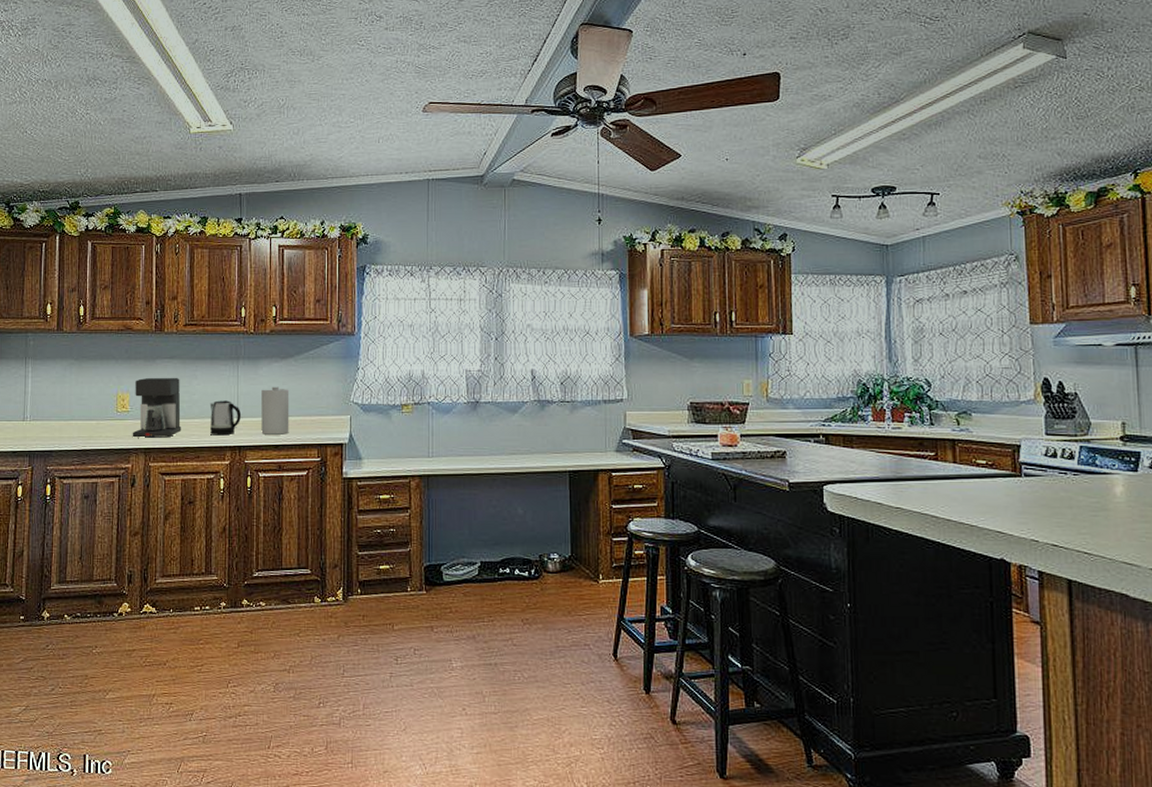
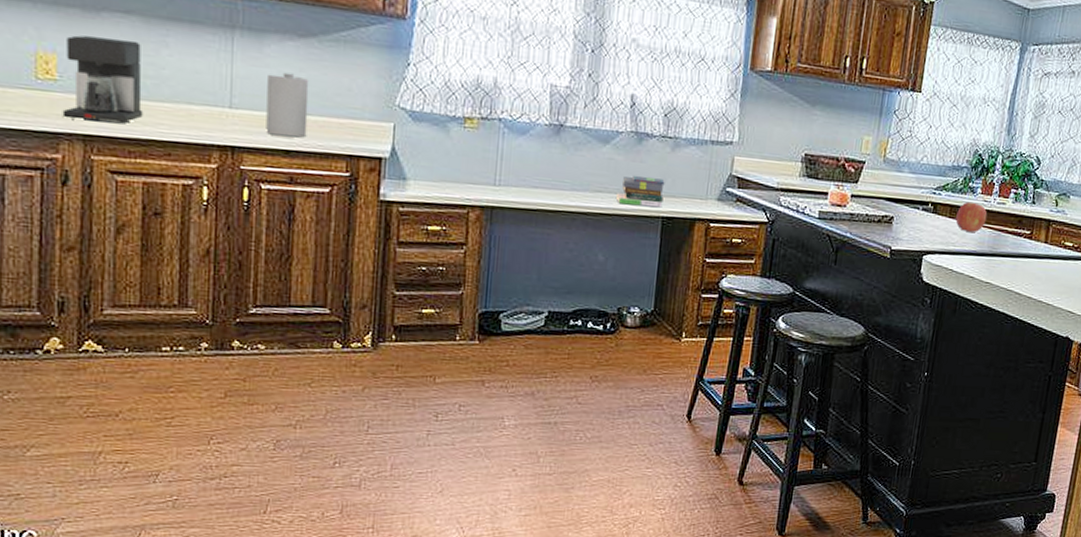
kettle: present [209,399,241,436] -> none [188,80,236,130]
books: none [527,437,568,463] -> present [615,175,665,208]
fruit: none [851,430,884,459] -> present [955,201,988,232]

